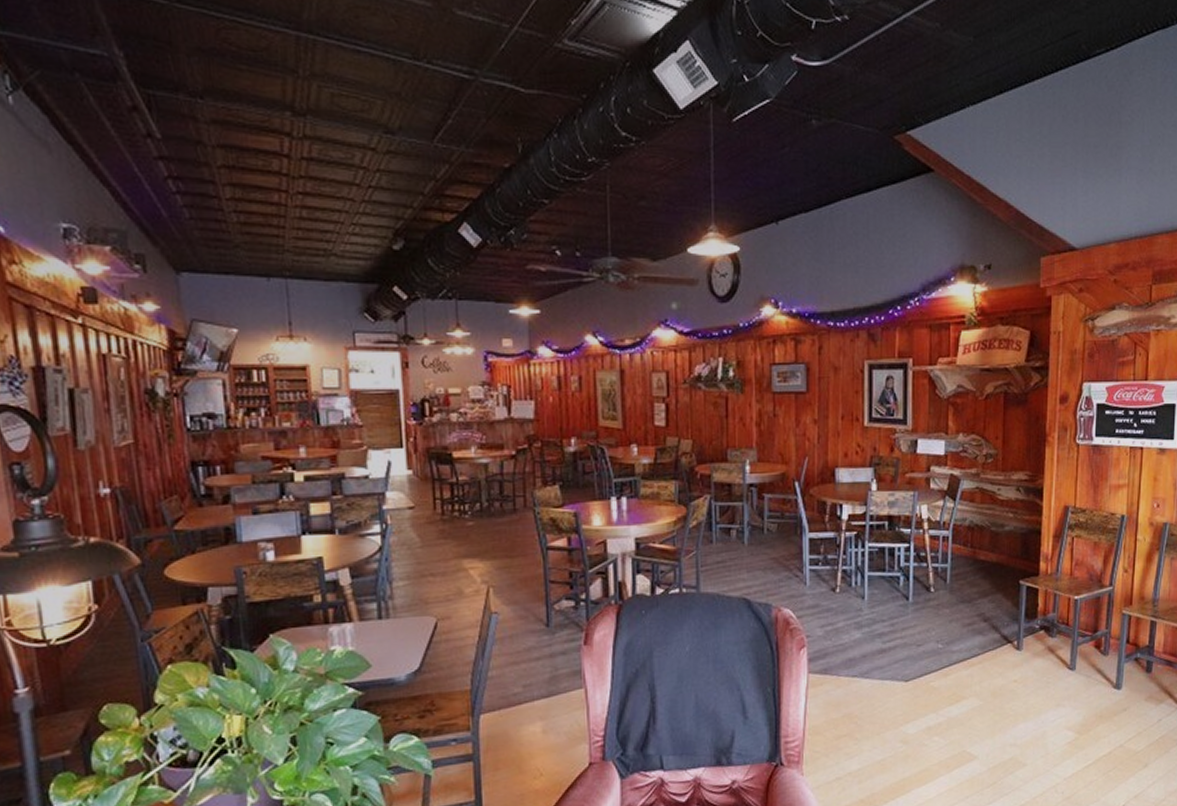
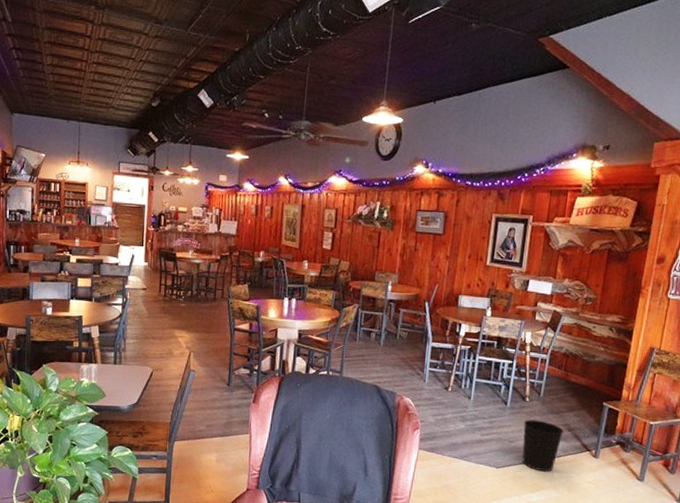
wastebasket: none [930,613,979,678] -> present [522,419,564,472]

